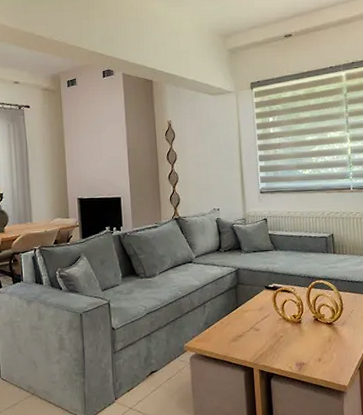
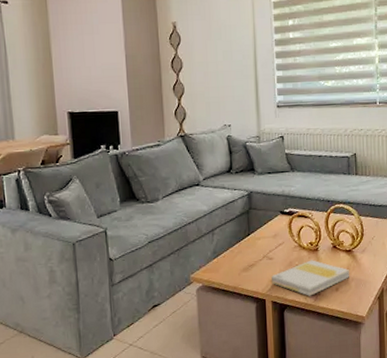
book: none [258,331,331,366] -> present [272,260,349,296]

